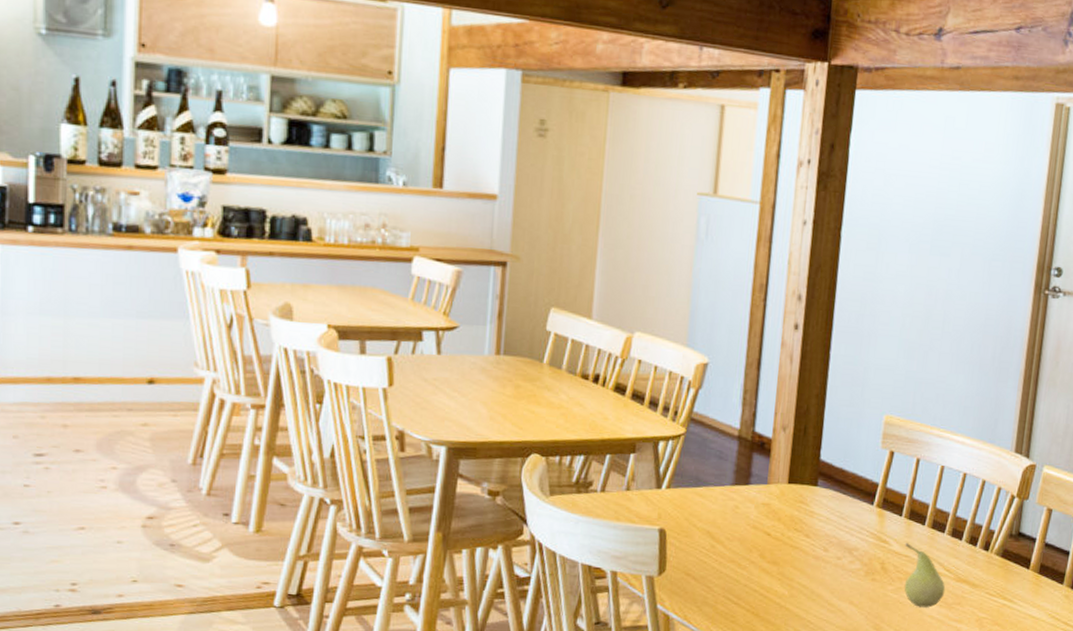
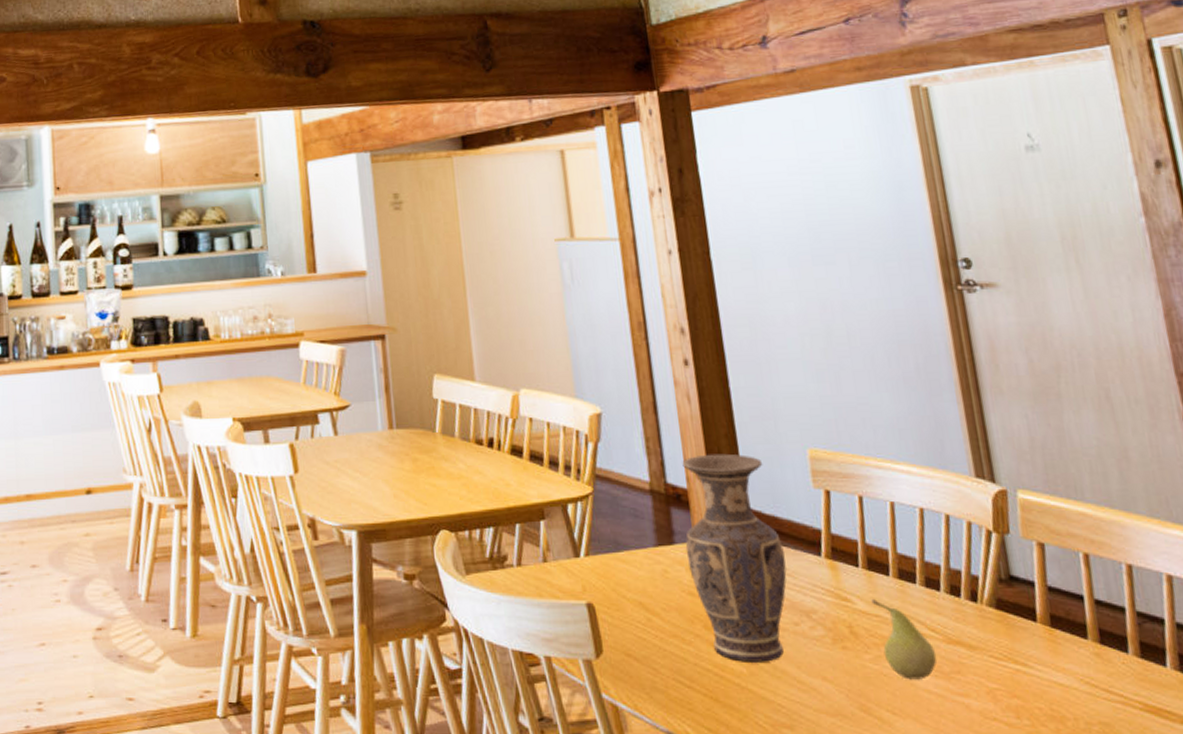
vase: none [758,410,844,587] -> present [682,453,787,662]

